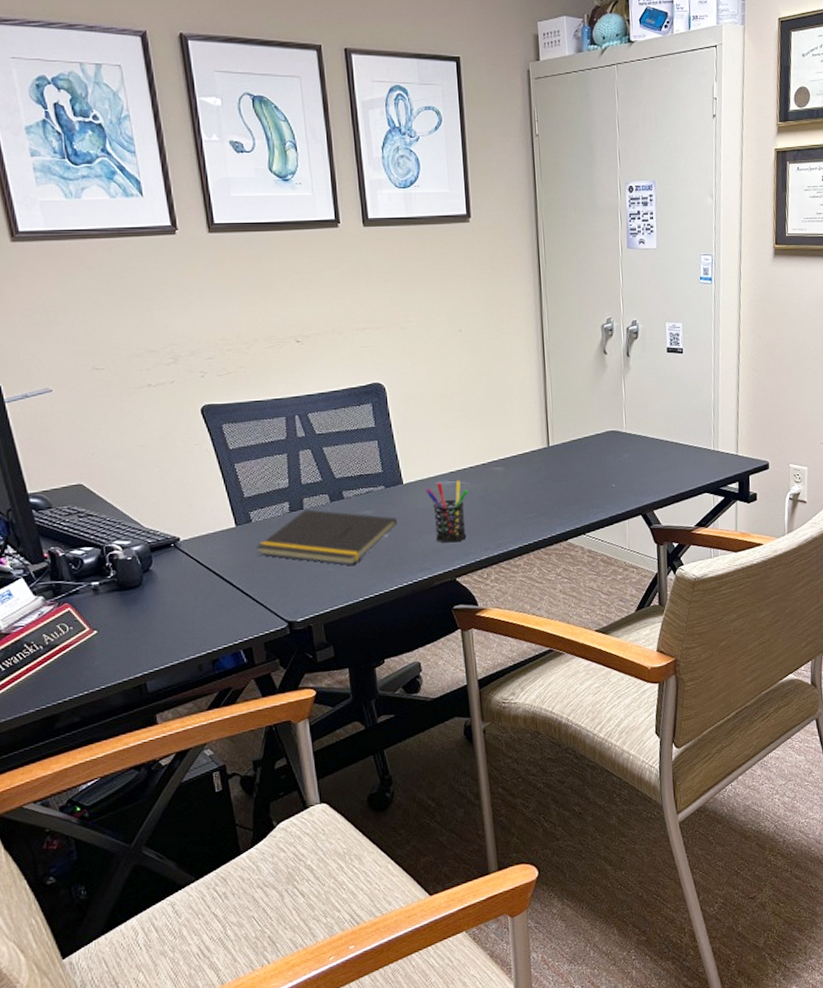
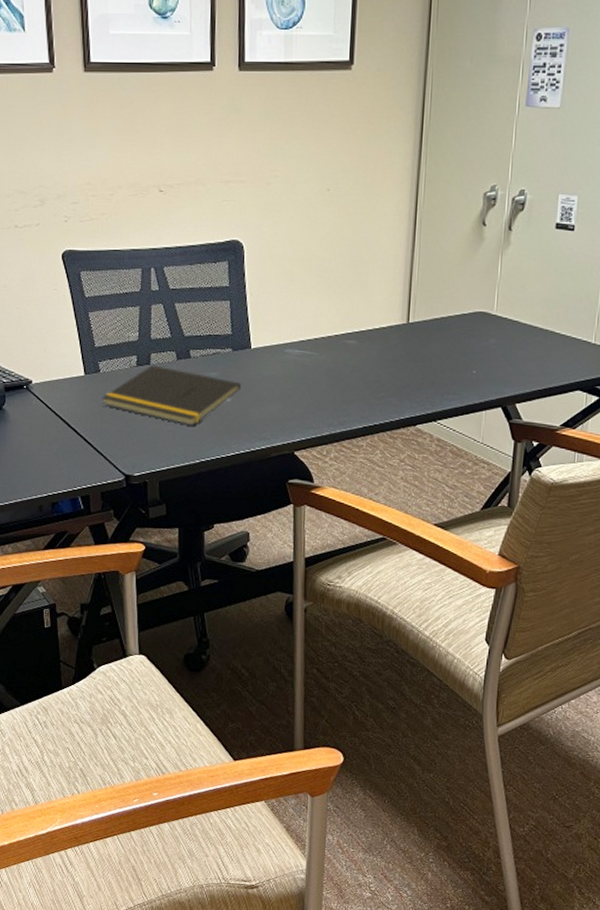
pen holder: present [425,480,469,543] -> none [273,350,317,415]

